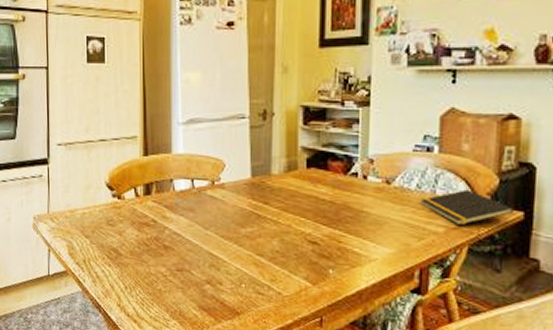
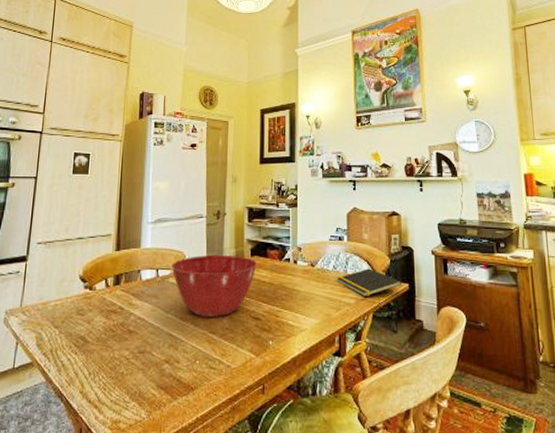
mixing bowl: none [209,164,316,238] -> present [171,254,258,317]

